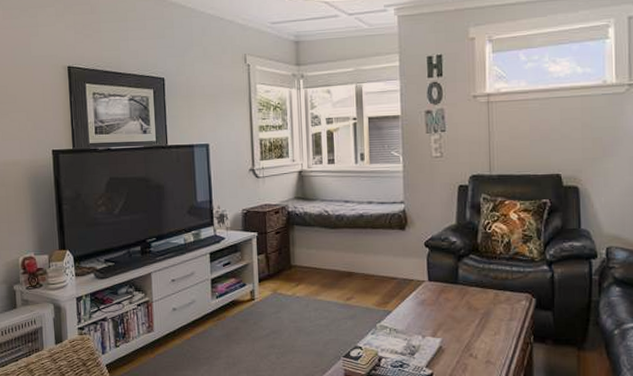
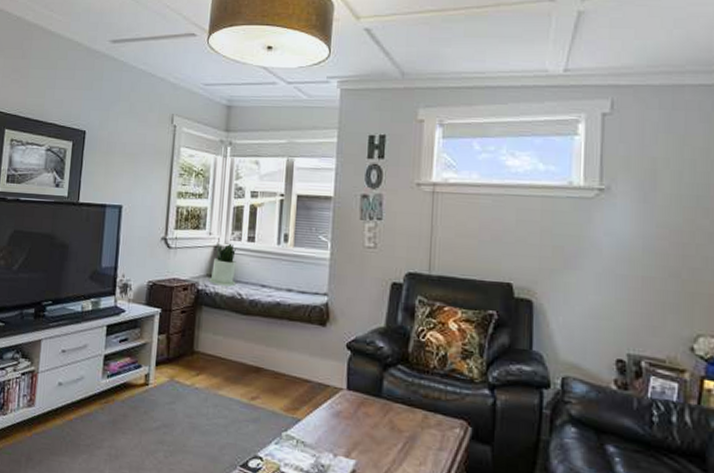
planter: none [297,167,322,206] -> present [209,242,237,287]

